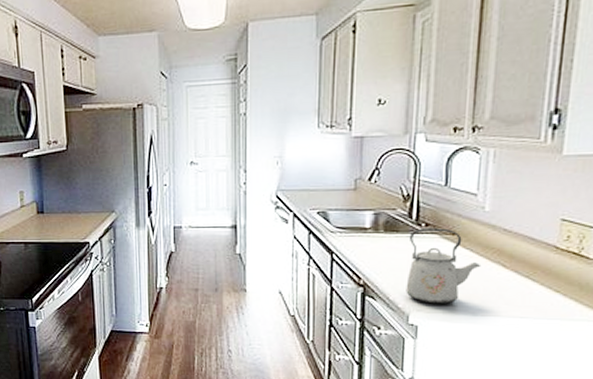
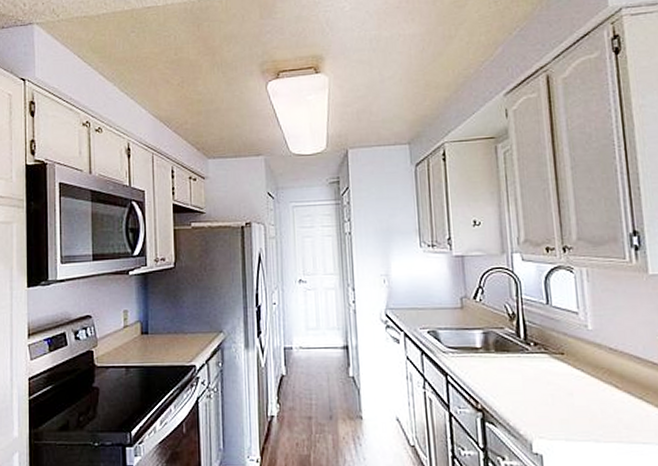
kettle: present [406,228,482,305] -> none [520,347,595,431]

